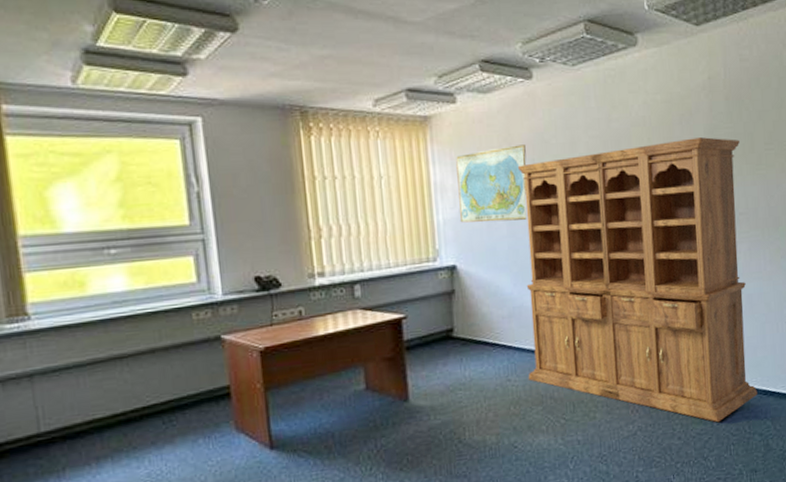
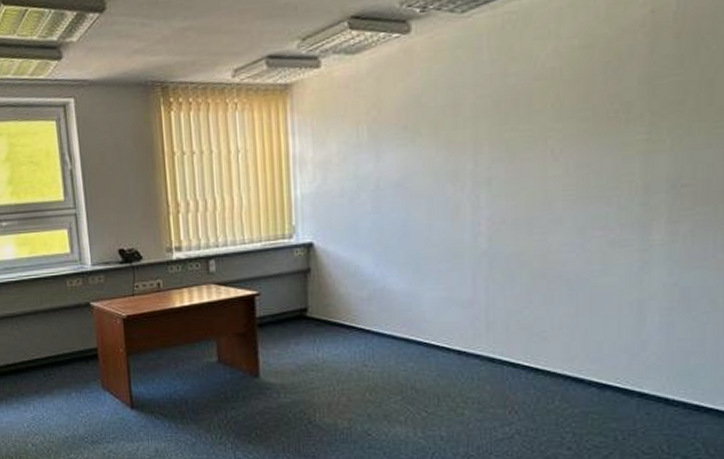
world map: present [456,144,527,223] -> none [317,109,398,198]
bookcase: present [517,137,758,423] -> none [386,88,691,437]

